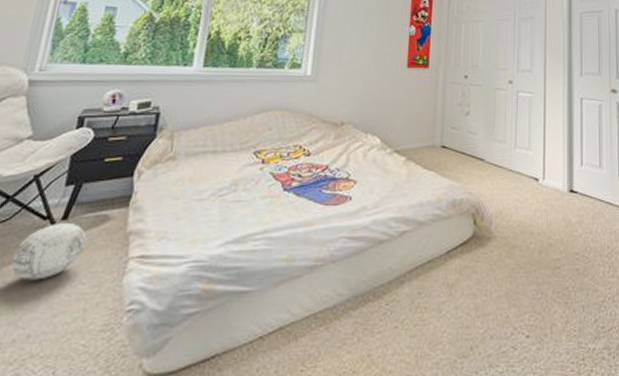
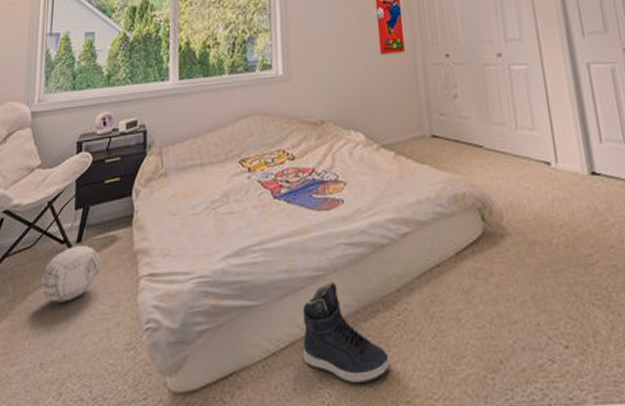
sneaker: none [289,271,372,367] -> present [302,281,390,384]

